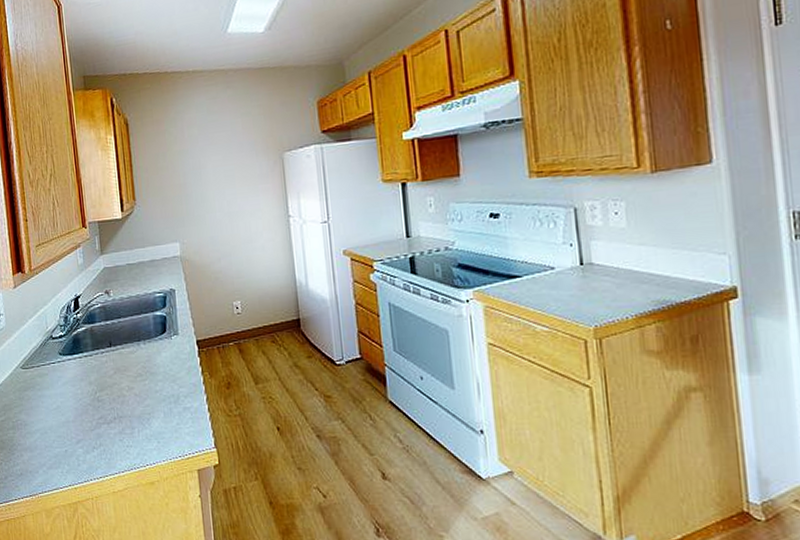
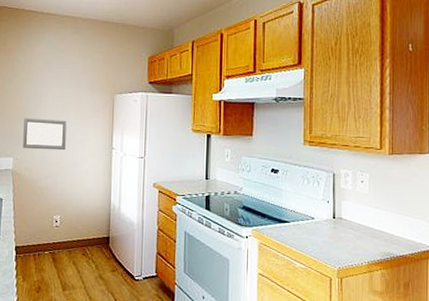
wall art: none [185,191,236,231] -> present [23,117,67,151]

